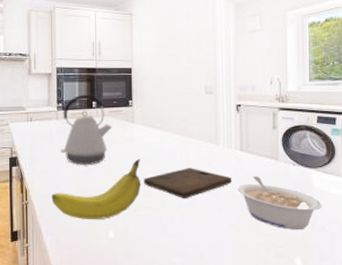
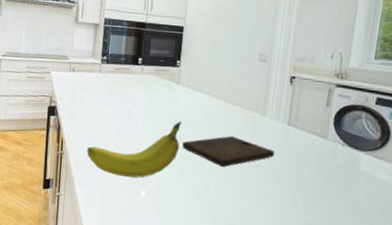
kettle: present [61,94,113,166] -> none [101,49,157,123]
legume: present [237,176,322,230] -> none [279,152,366,212]

